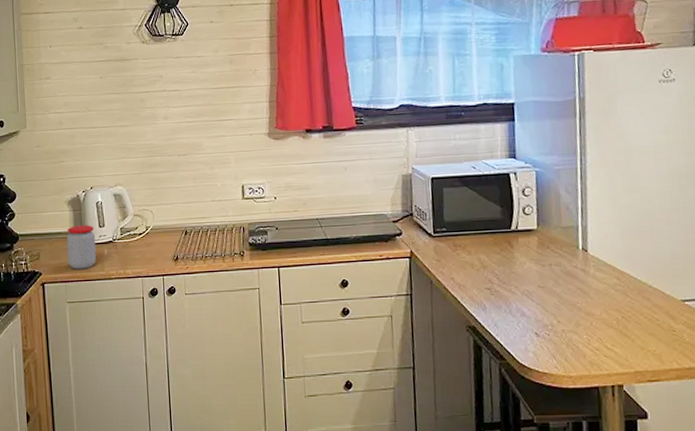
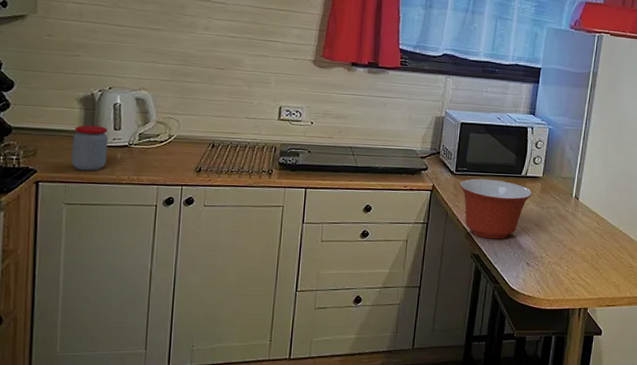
mixing bowl: none [440,238,528,308] -> present [459,178,532,239]

